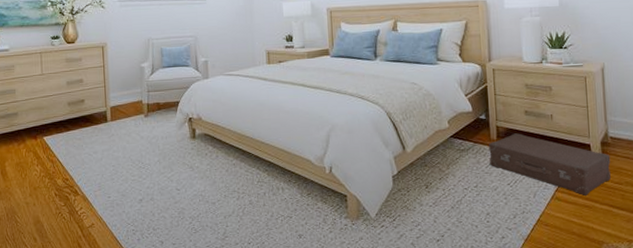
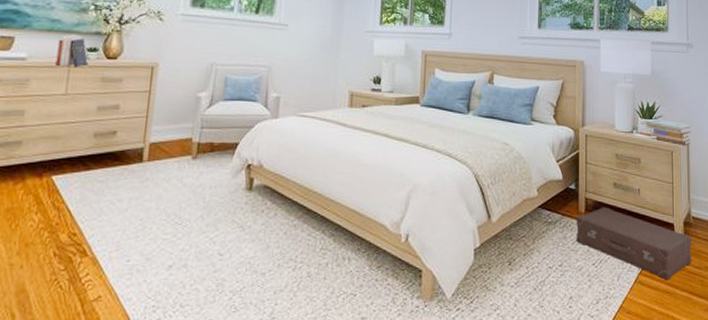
books: none [29,26,53,54] -> present [55,34,88,68]
books: none [553,47,606,71] -> present [643,118,692,146]

